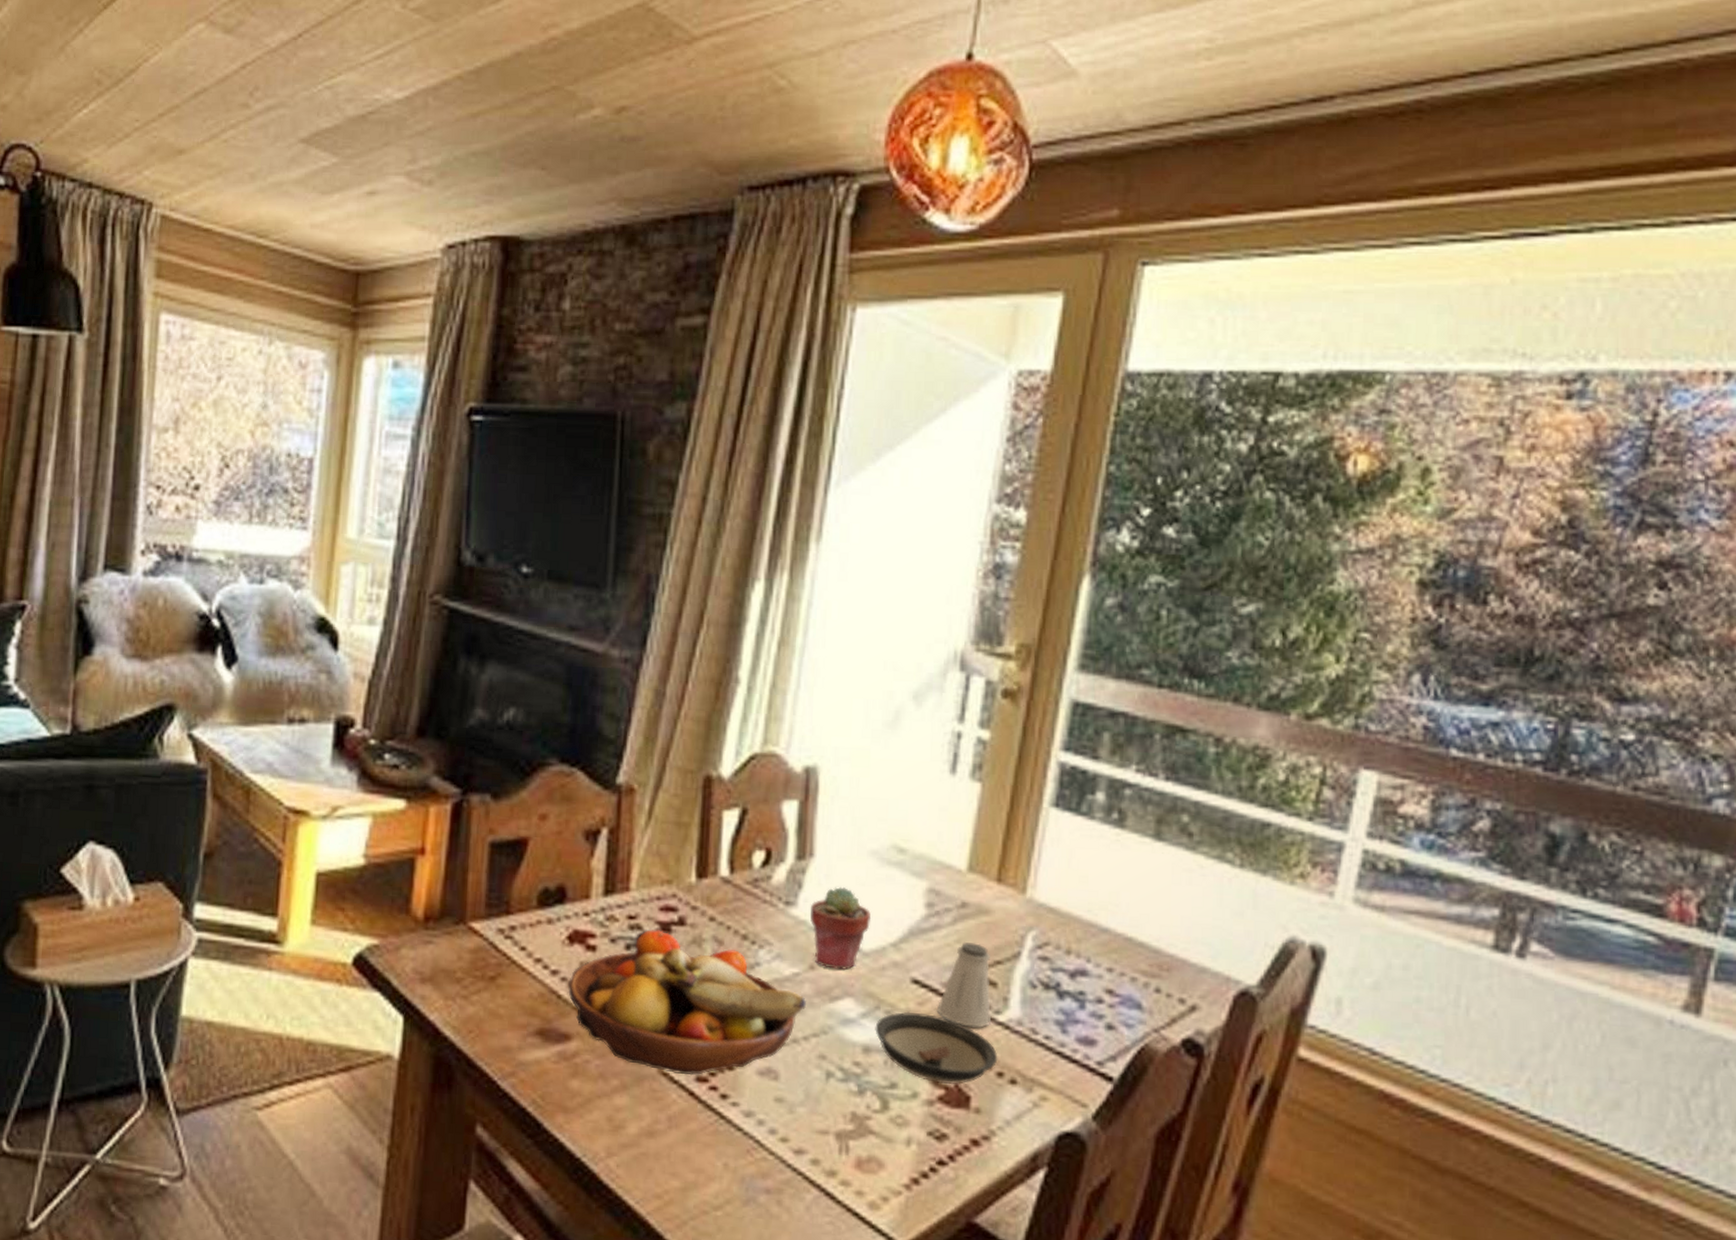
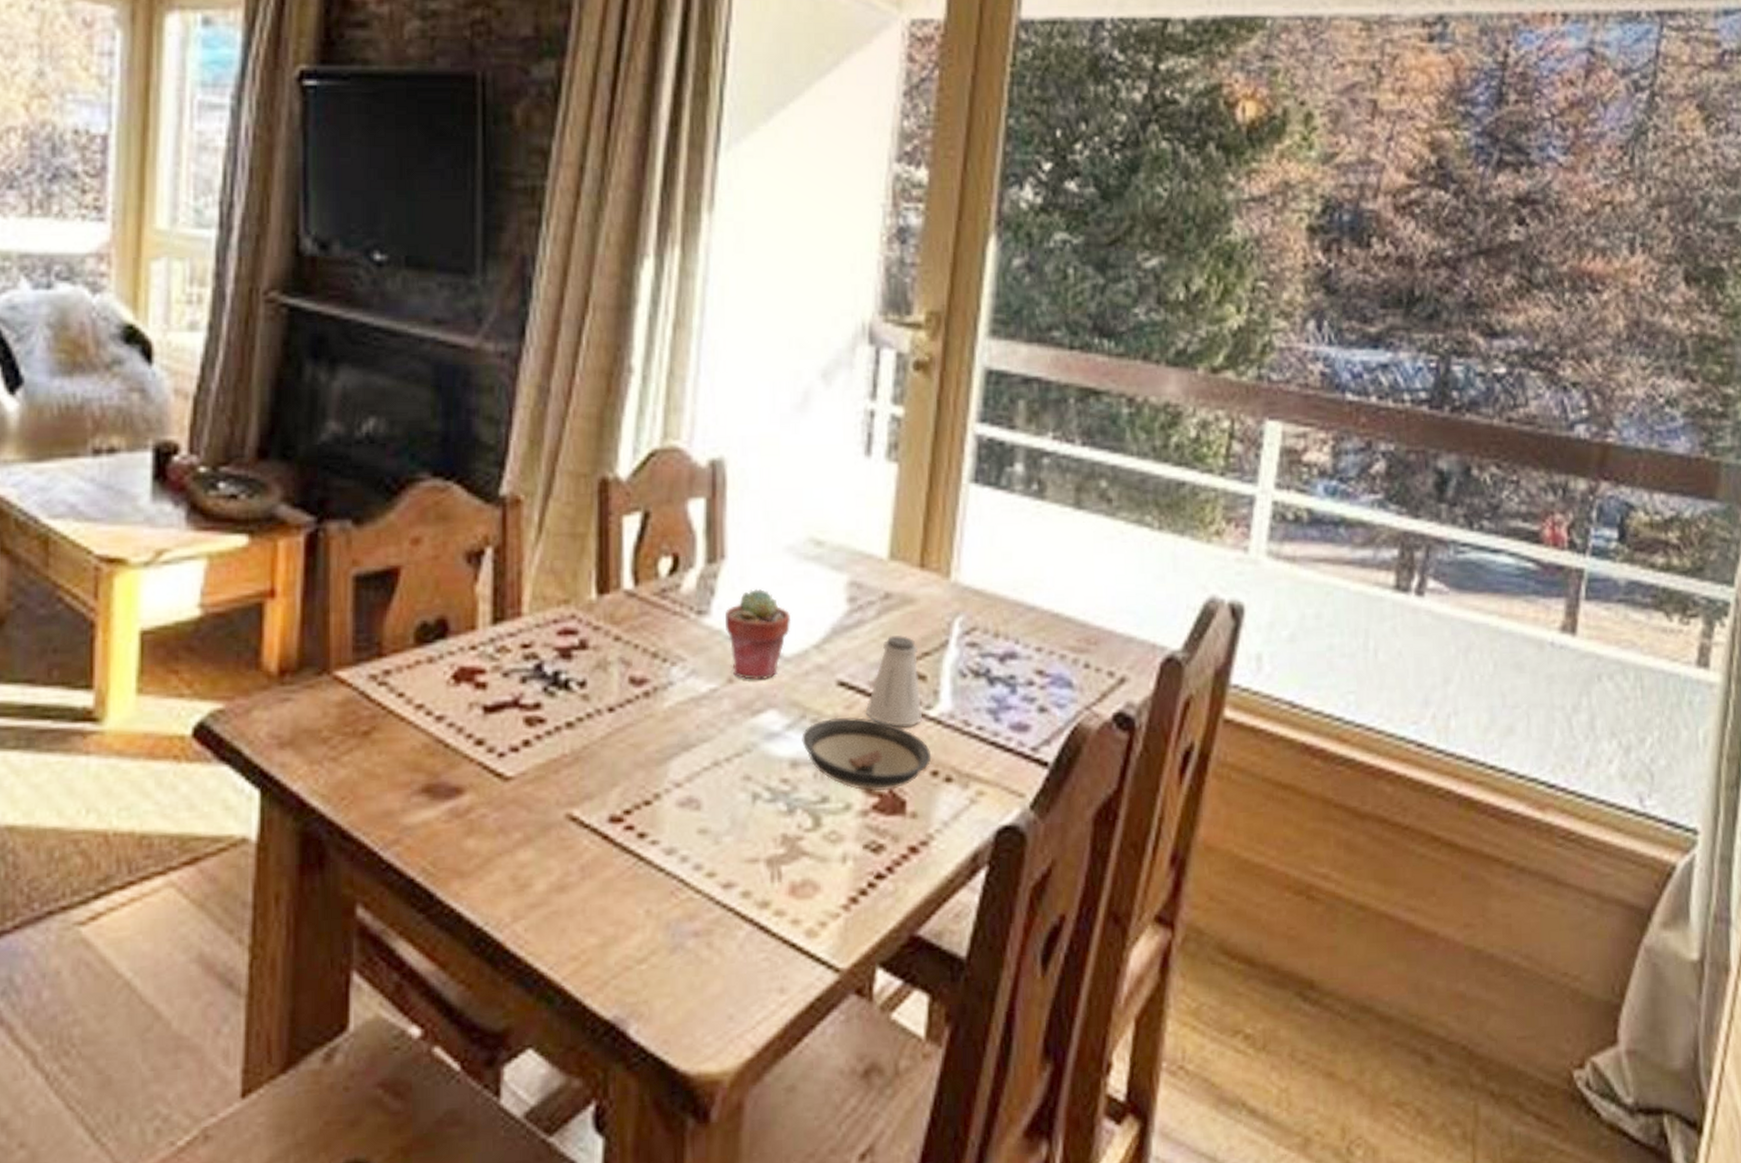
fruit bowl: present [568,930,807,1076] -> none [457,657,727,817]

